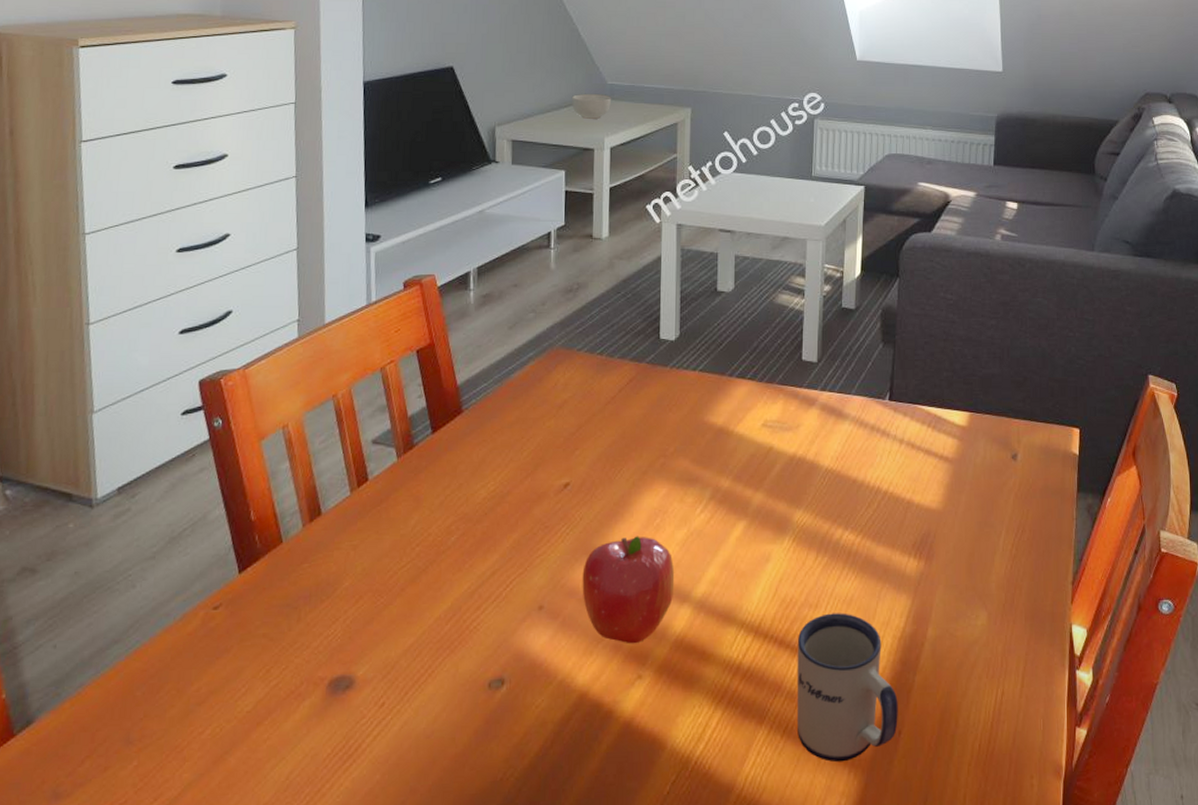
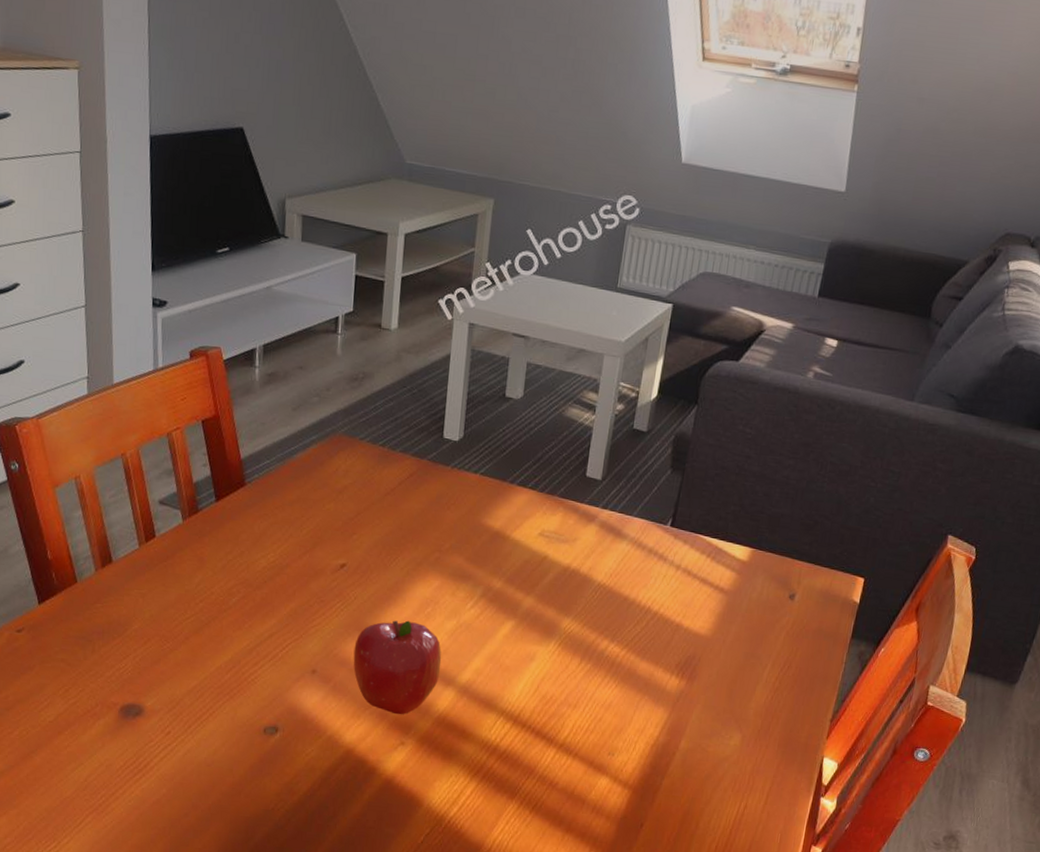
bowl: present [571,93,612,119] -> none [366,171,410,201]
mug: present [797,613,898,763] -> none [545,714,644,841]

